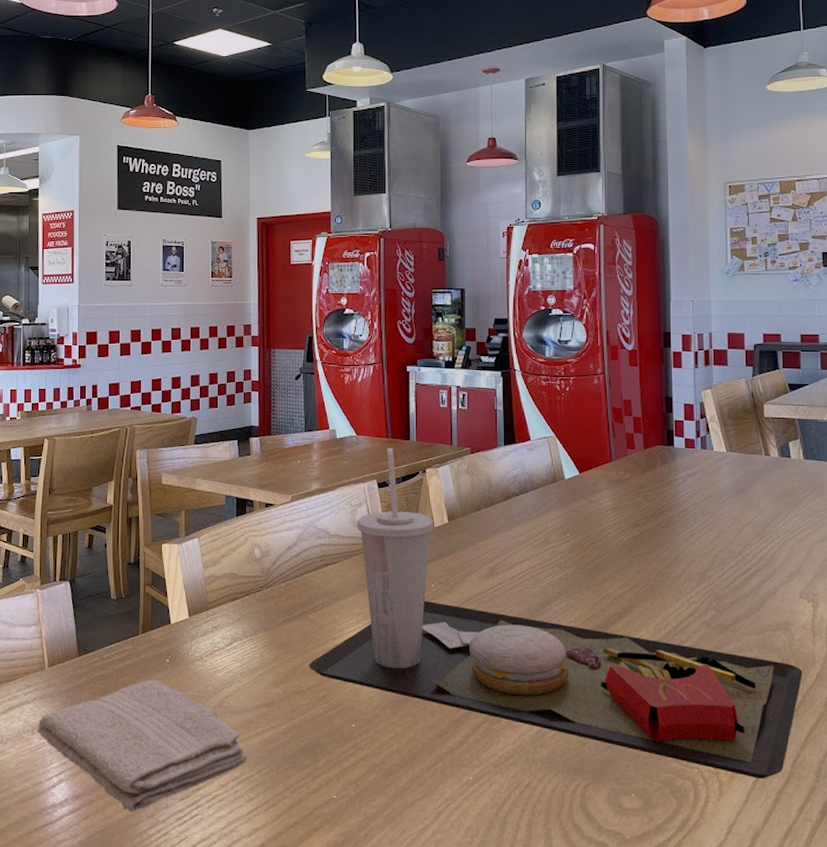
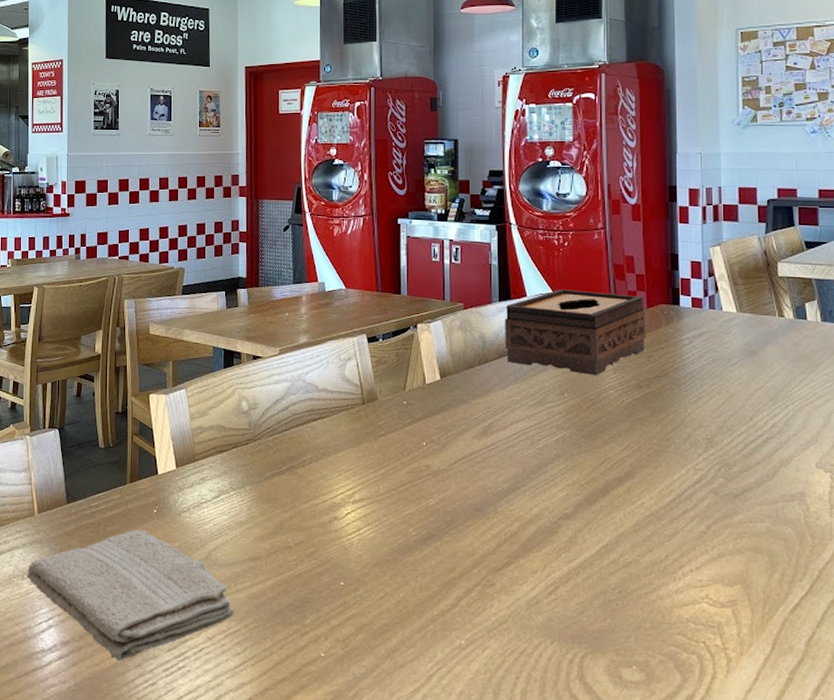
food tray: present [309,447,803,779] -> none [297,301,819,657]
tissue box: none [510,433,642,516] -> present [505,289,646,376]

